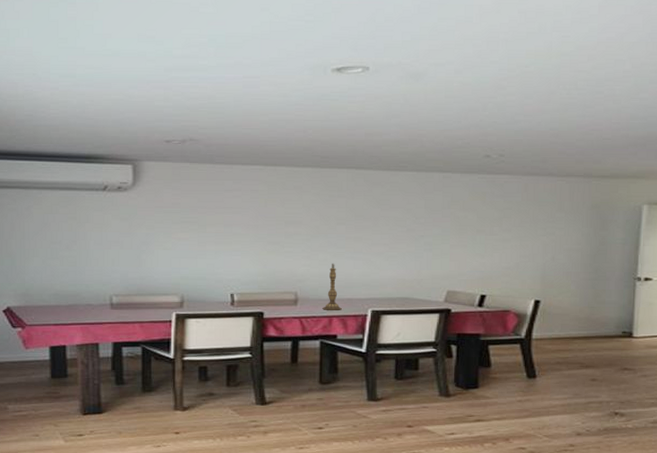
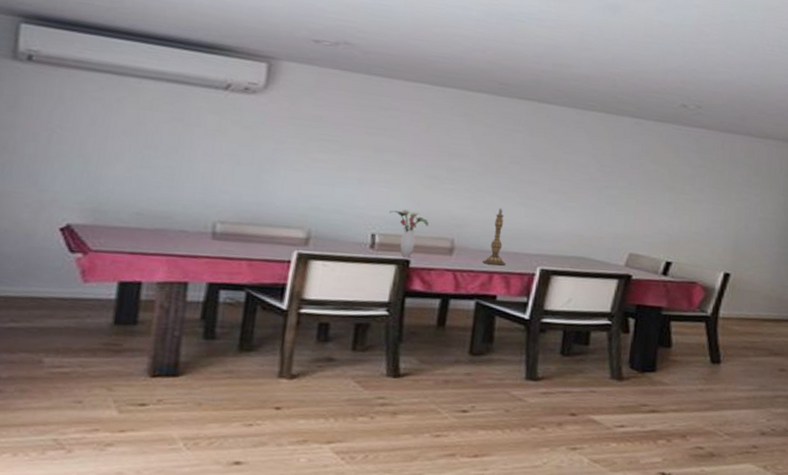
flower arrangement: none [243,272,275,311] -> present [389,209,429,258]

